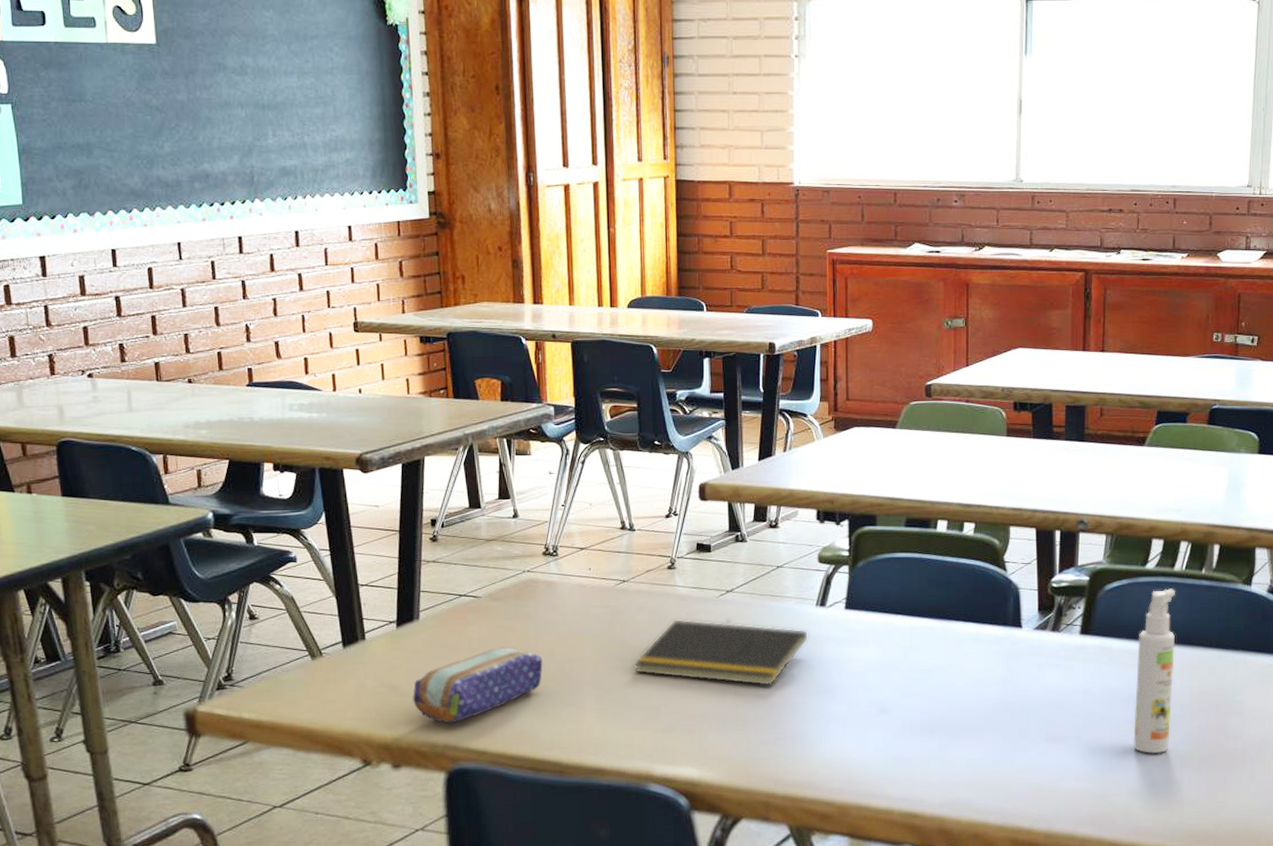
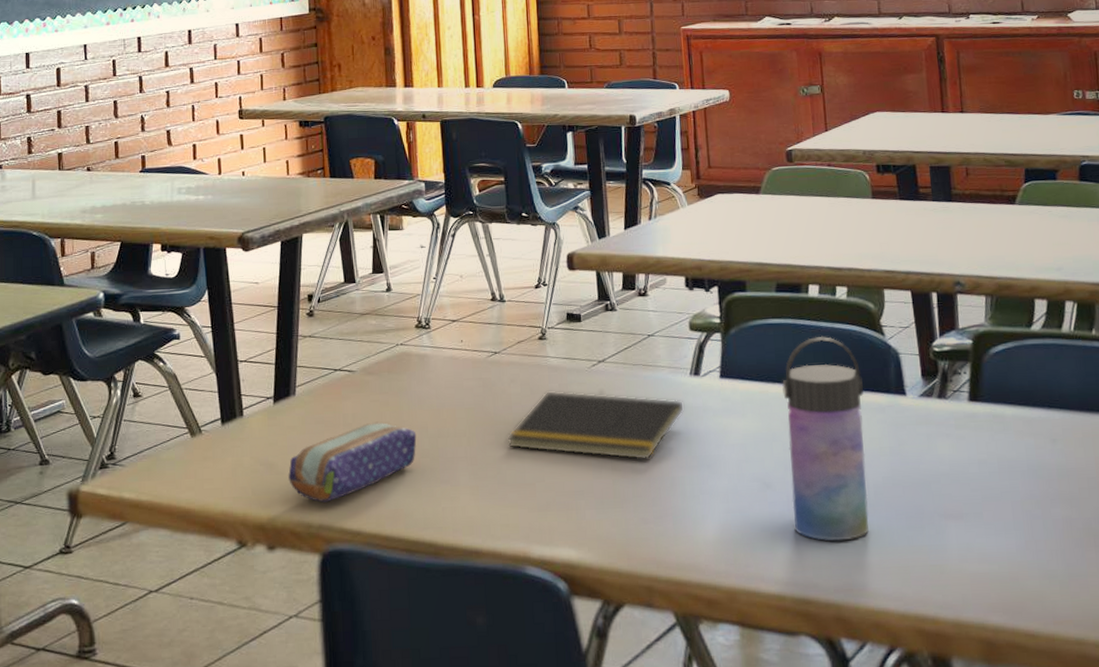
water bottle: none [905,570,982,762] -> present [782,336,869,541]
spray bottle: present [1133,588,1176,754] -> none [1031,351,1080,532]

